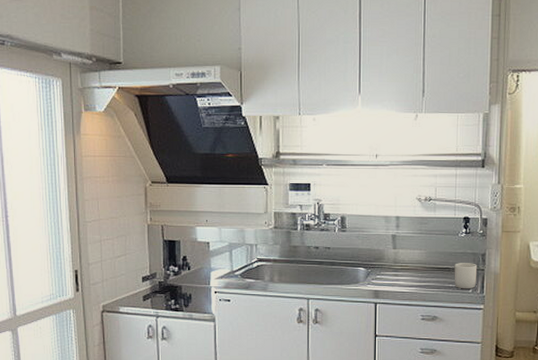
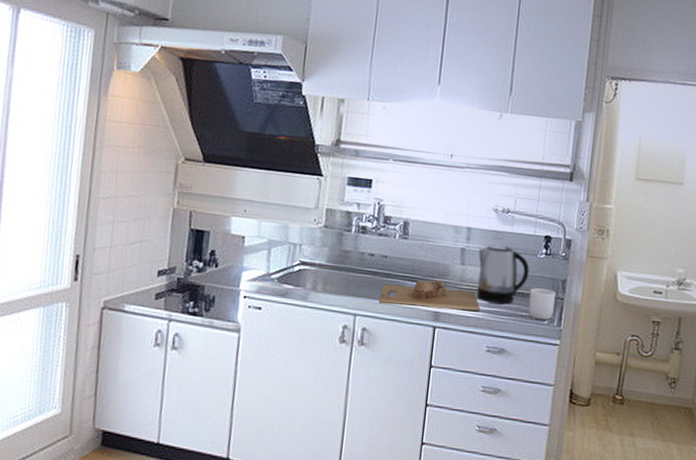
cutting board: none [327,264,413,288] -> present [379,279,480,312]
kettle: none [408,229,453,279] -> present [476,244,530,304]

